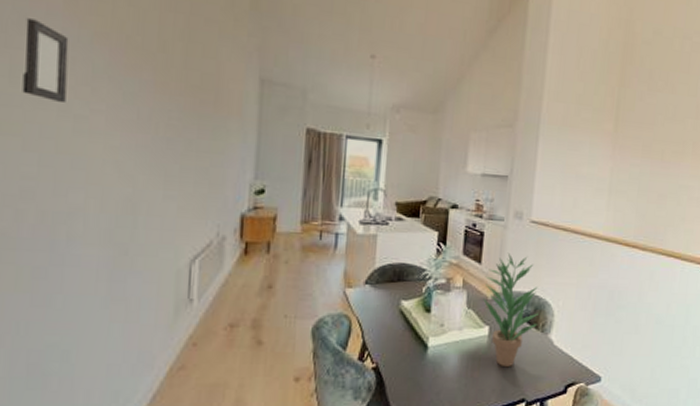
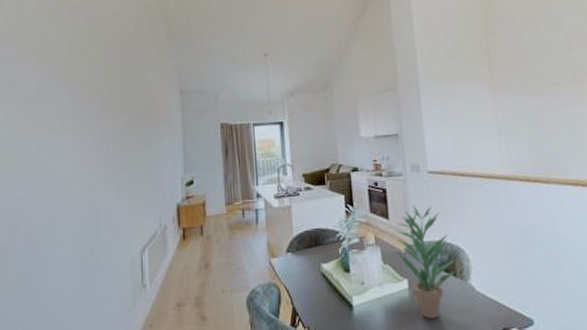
picture frame: present [22,18,69,102] -> none [13,79,43,137]

